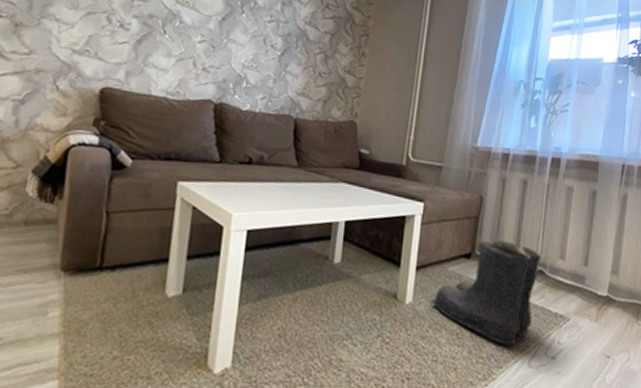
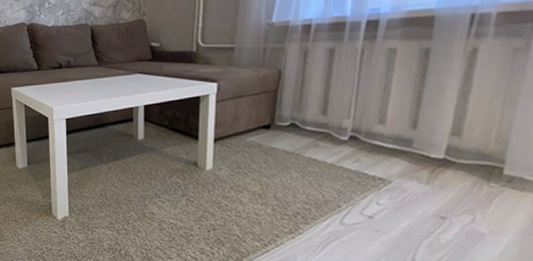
boots: present [431,240,542,346] -> none [231,110,355,205]

